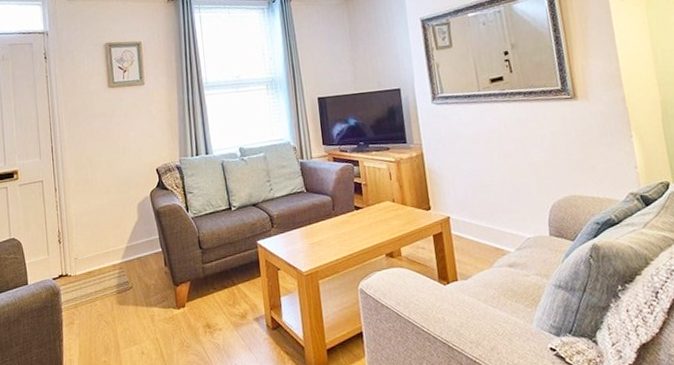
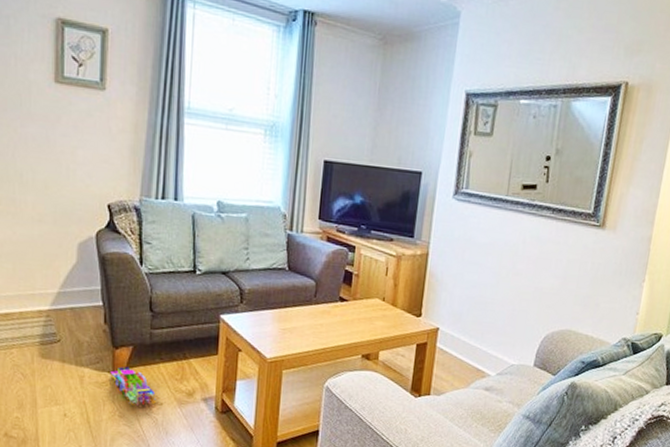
toy train: none [175,301,217,335] -> present [110,367,157,405]

